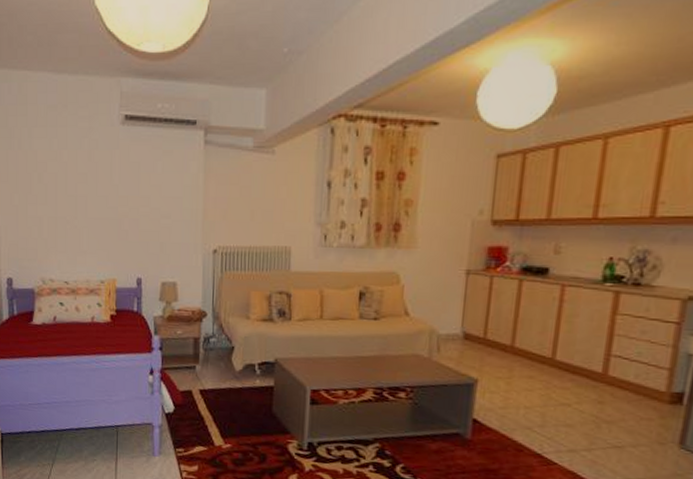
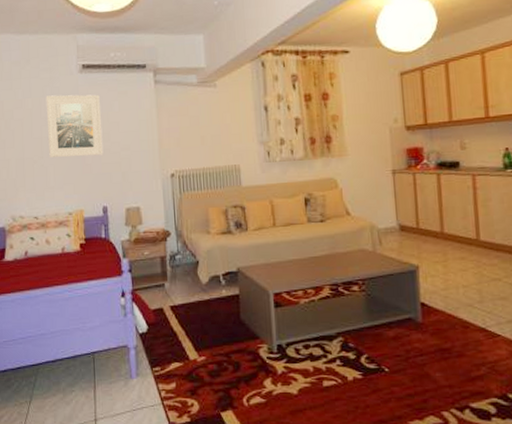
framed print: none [83,148,142,221] -> present [46,94,103,158]

